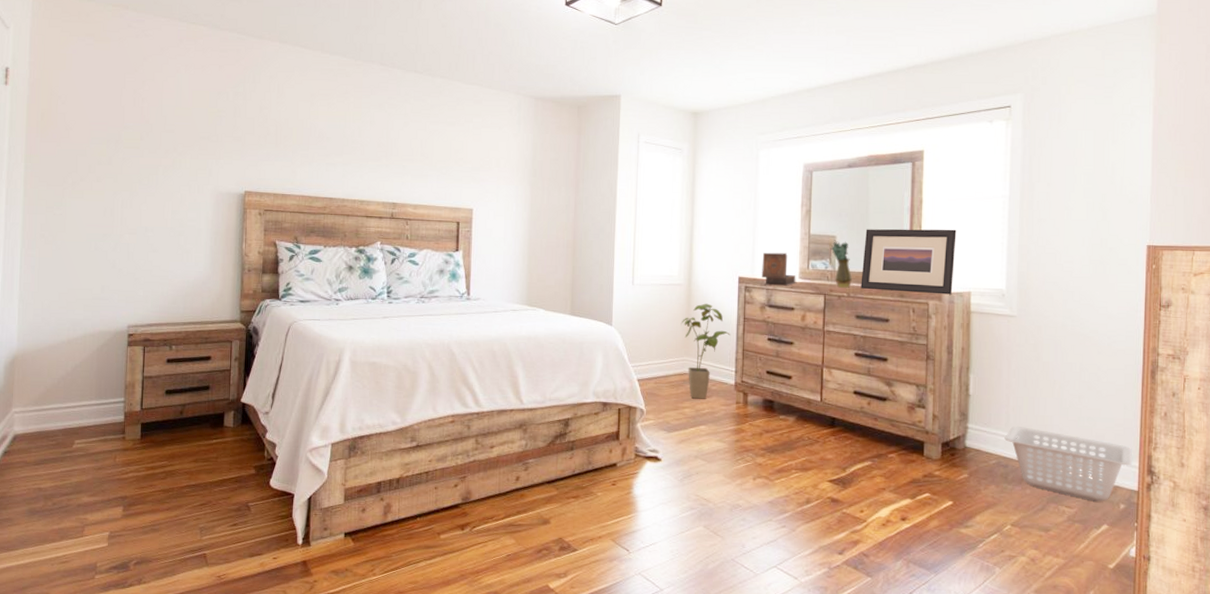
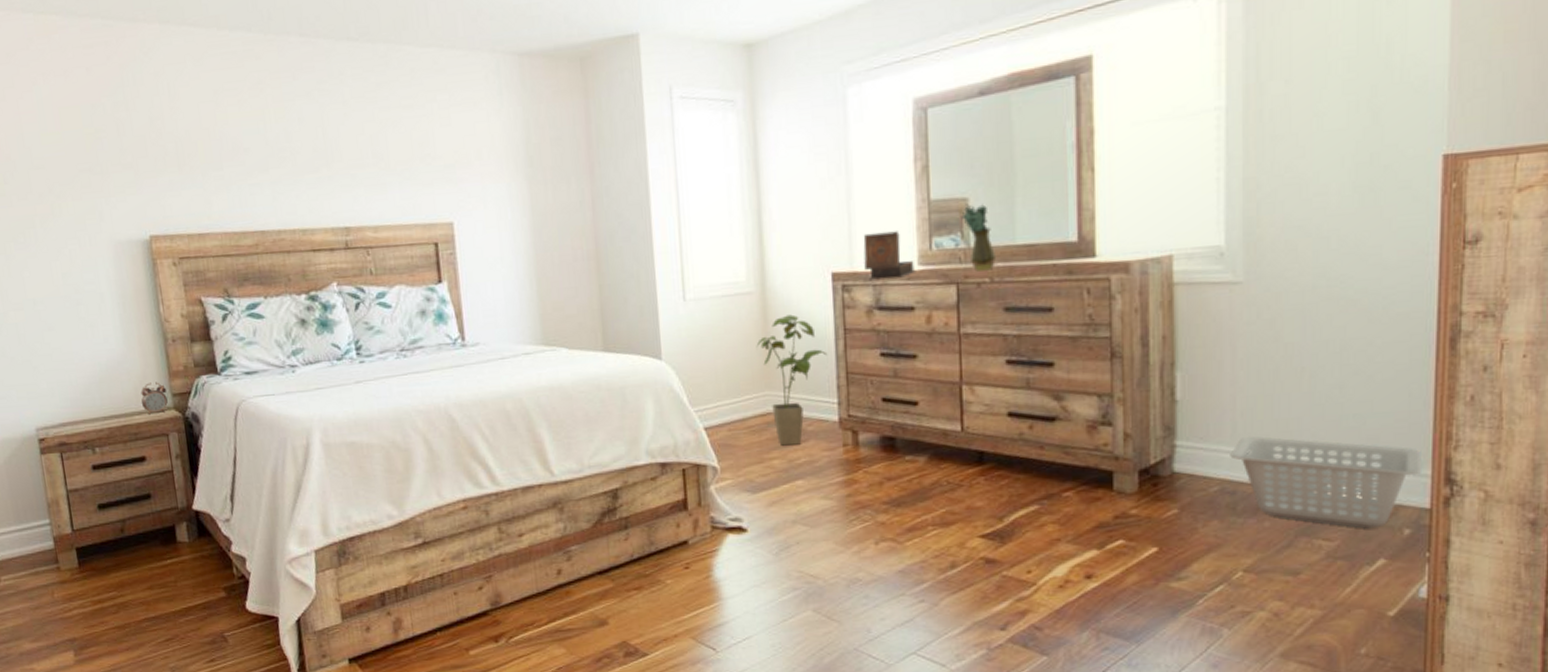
alarm clock: none [215,300,237,325] -> present [140,382,168,415]
picture frame: present [861,228,957,295] -> none [1008,166,1148,270]

